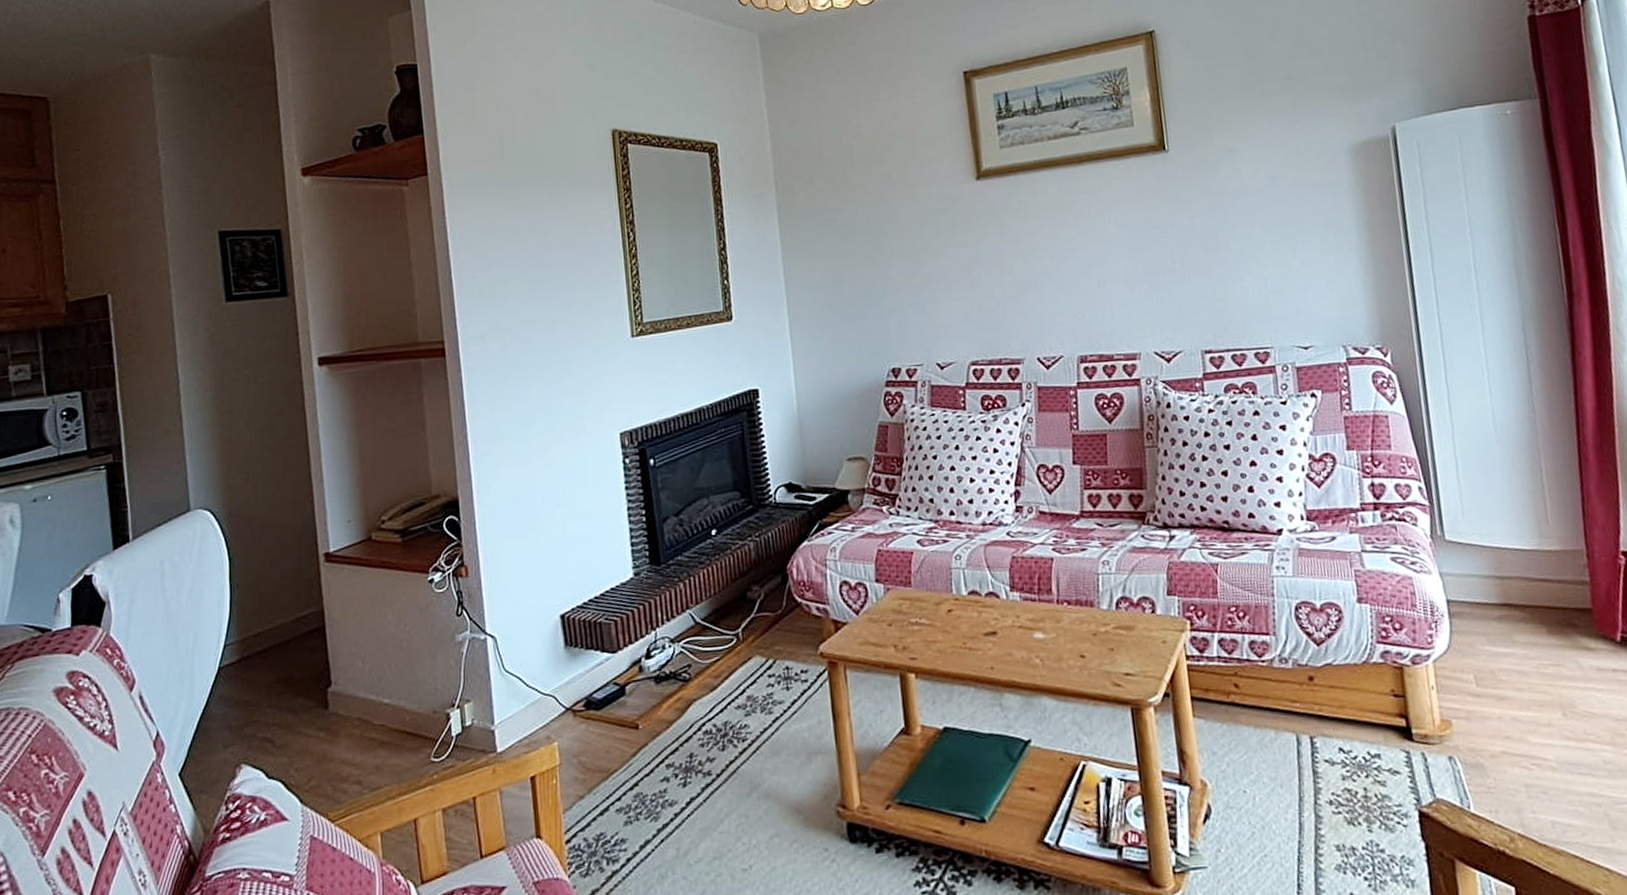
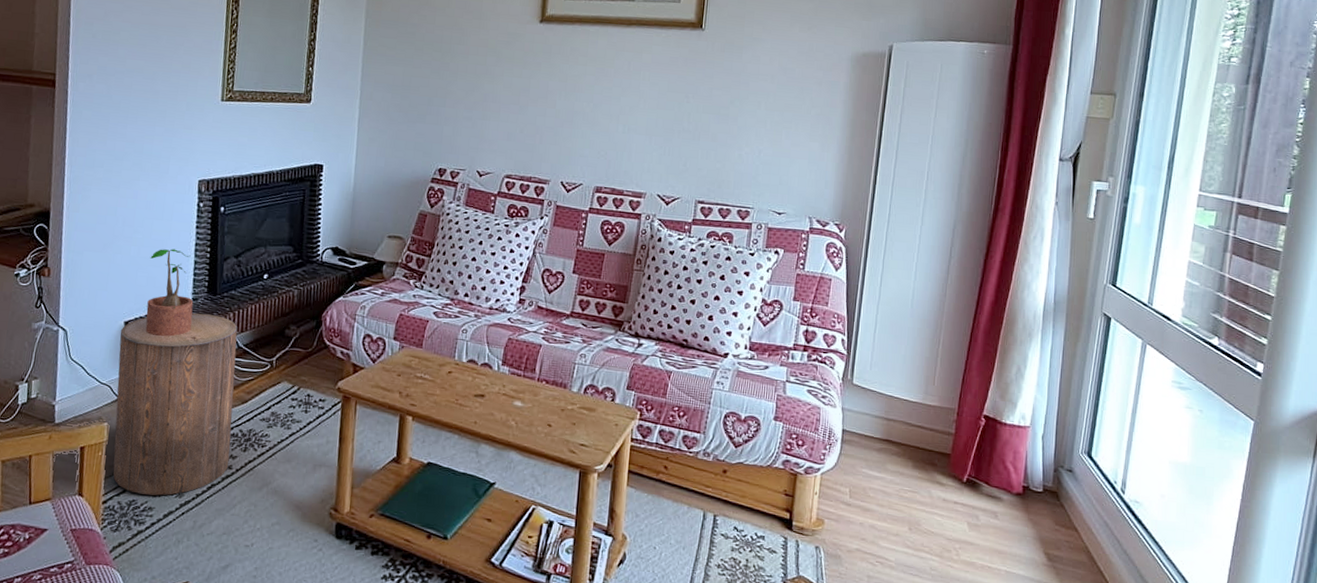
stool: none [557,588,707,825] -> present [112,312,238,496]
potted plant: none [579,518,638,627] -> present [145,249,194,337]

